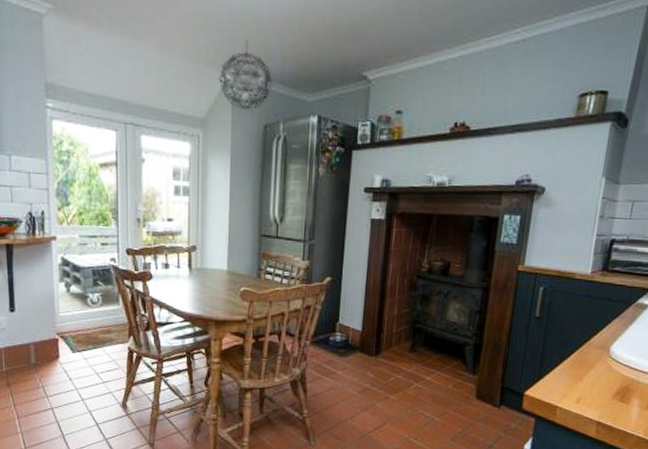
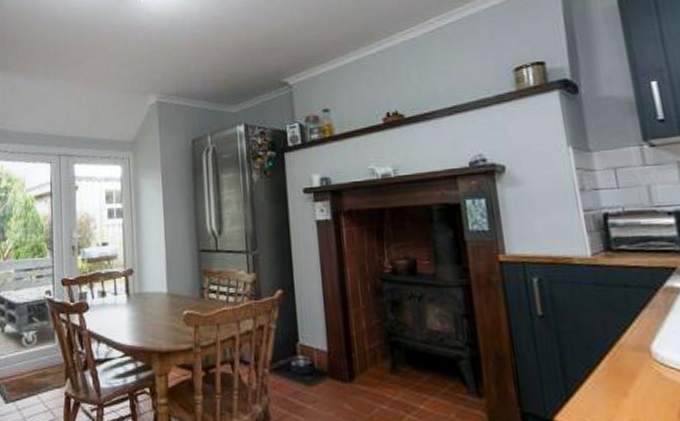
pendant light: present [219,39,273,109] -> none [145,67,196,128]

